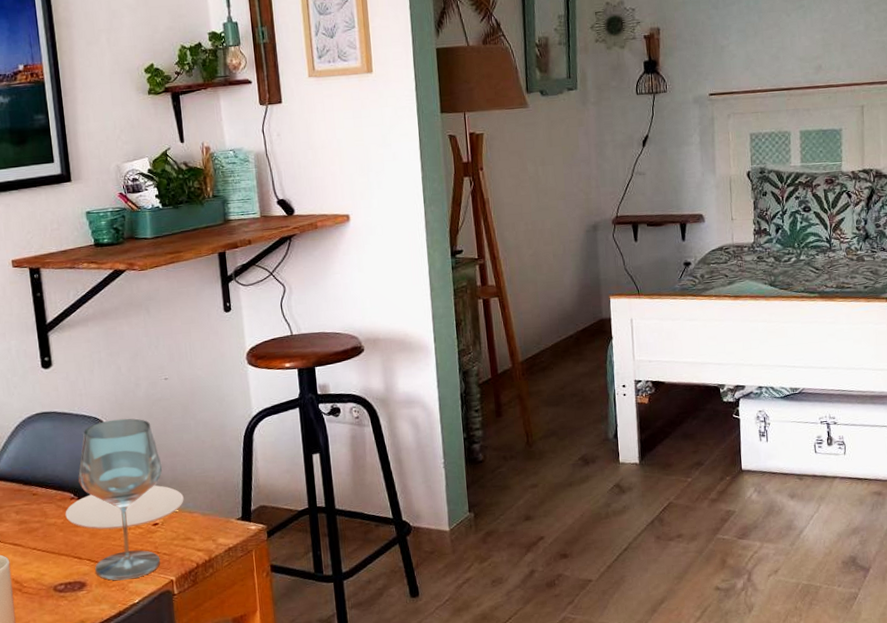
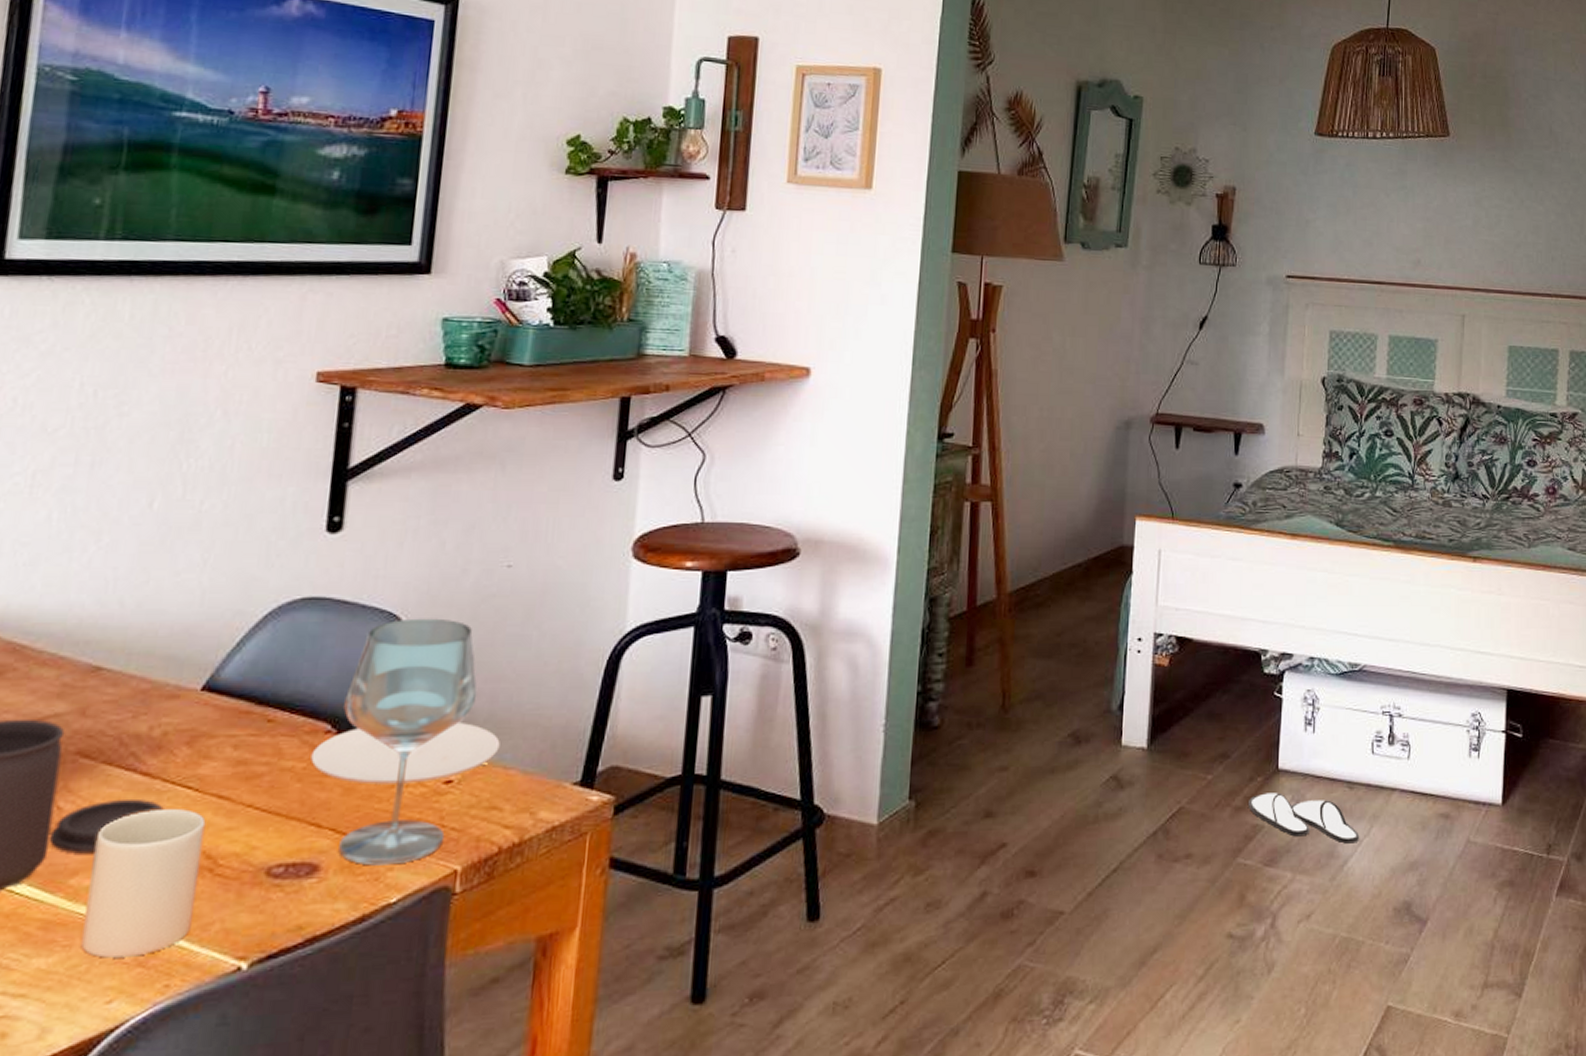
slippers: none [721,486,811,519] -> present [1249,792,1360,844]

